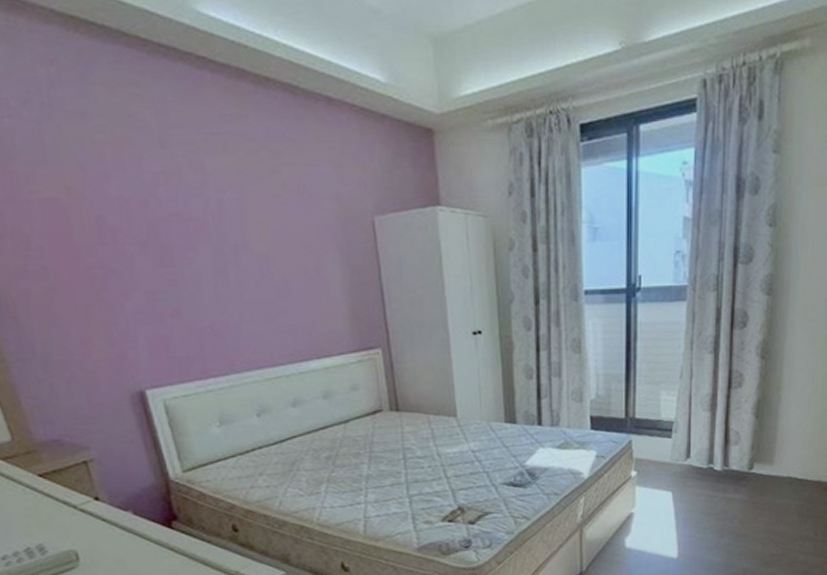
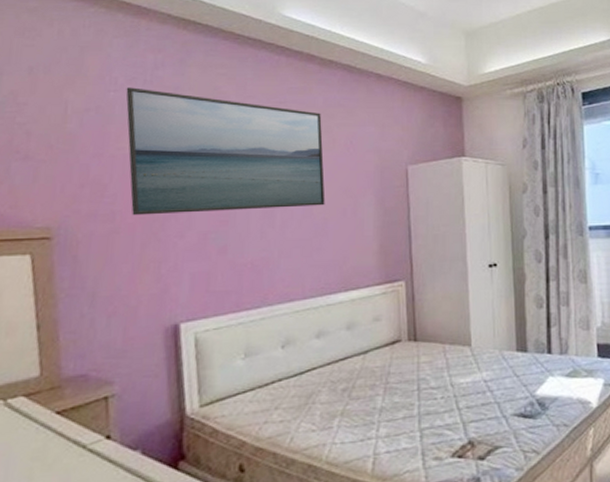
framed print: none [21,112,283,272] -> present [126,87,325,216]

